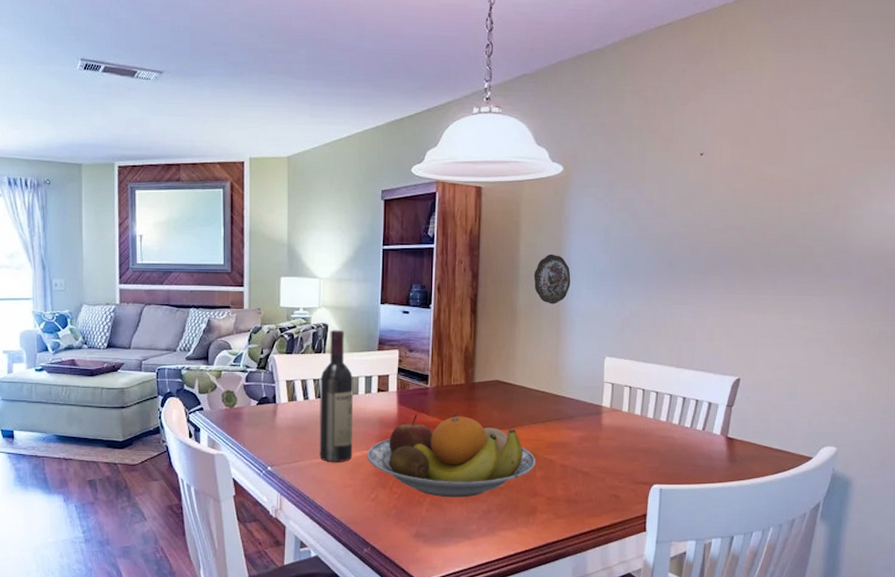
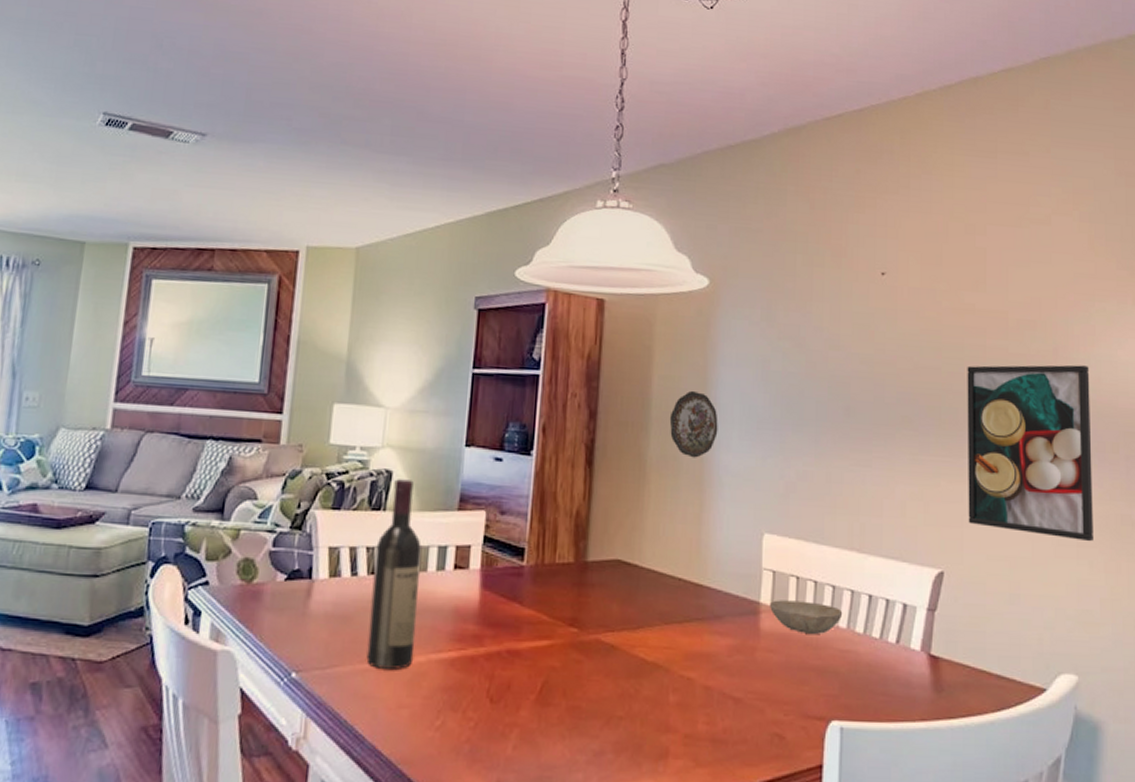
fruit bowl: present [367,414,535,498] -> none [433,604,668,730]
bowl: none [610,403,664,427] -> present [770,600,843,635]
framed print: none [760,219,863,352] -> present [967,365,1093,542]

